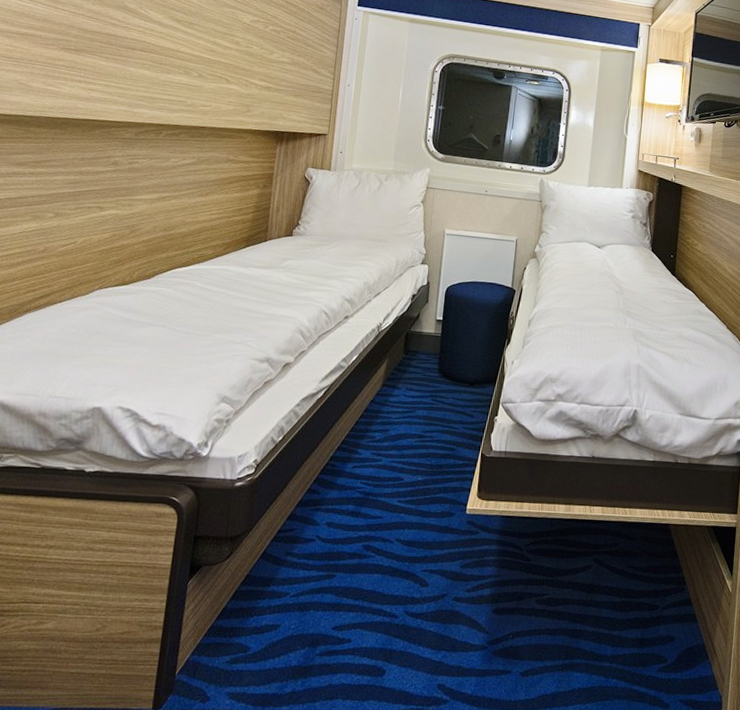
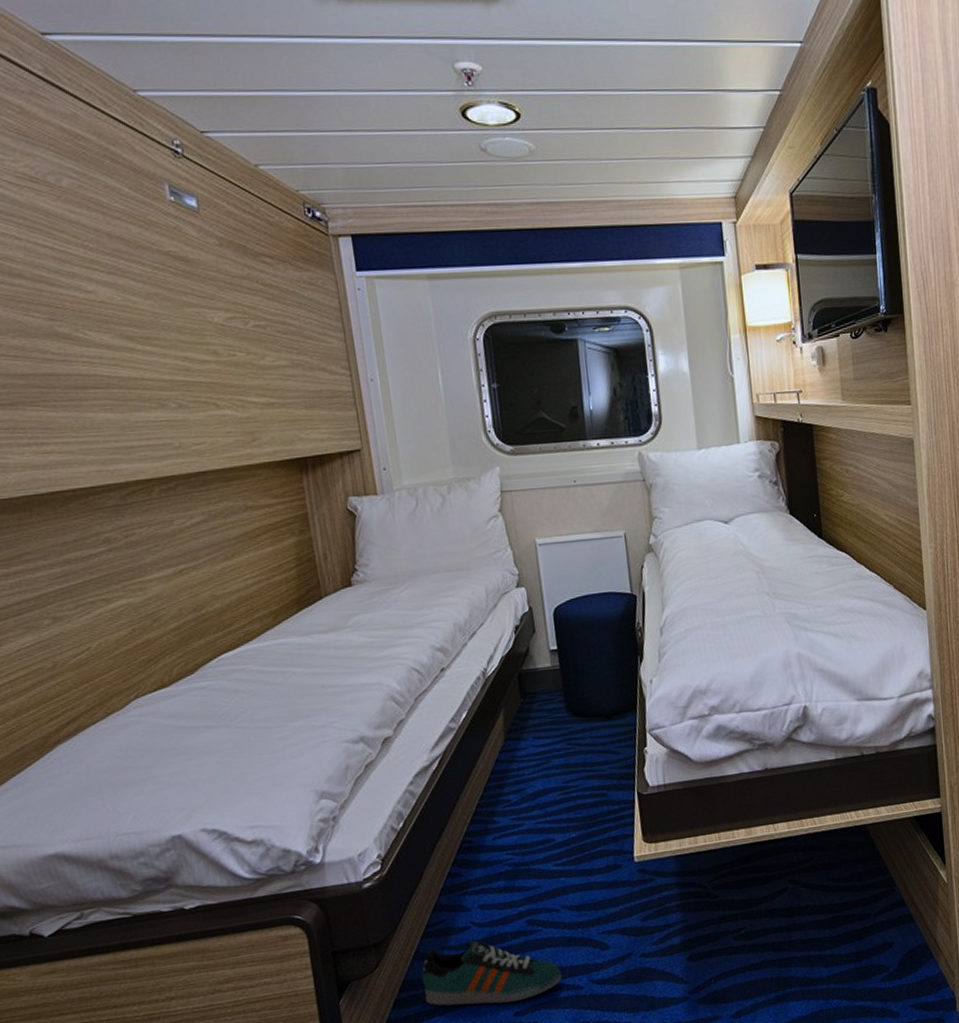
sneaker: none [261,552,382,617] -> present [421,941,563,1006]

